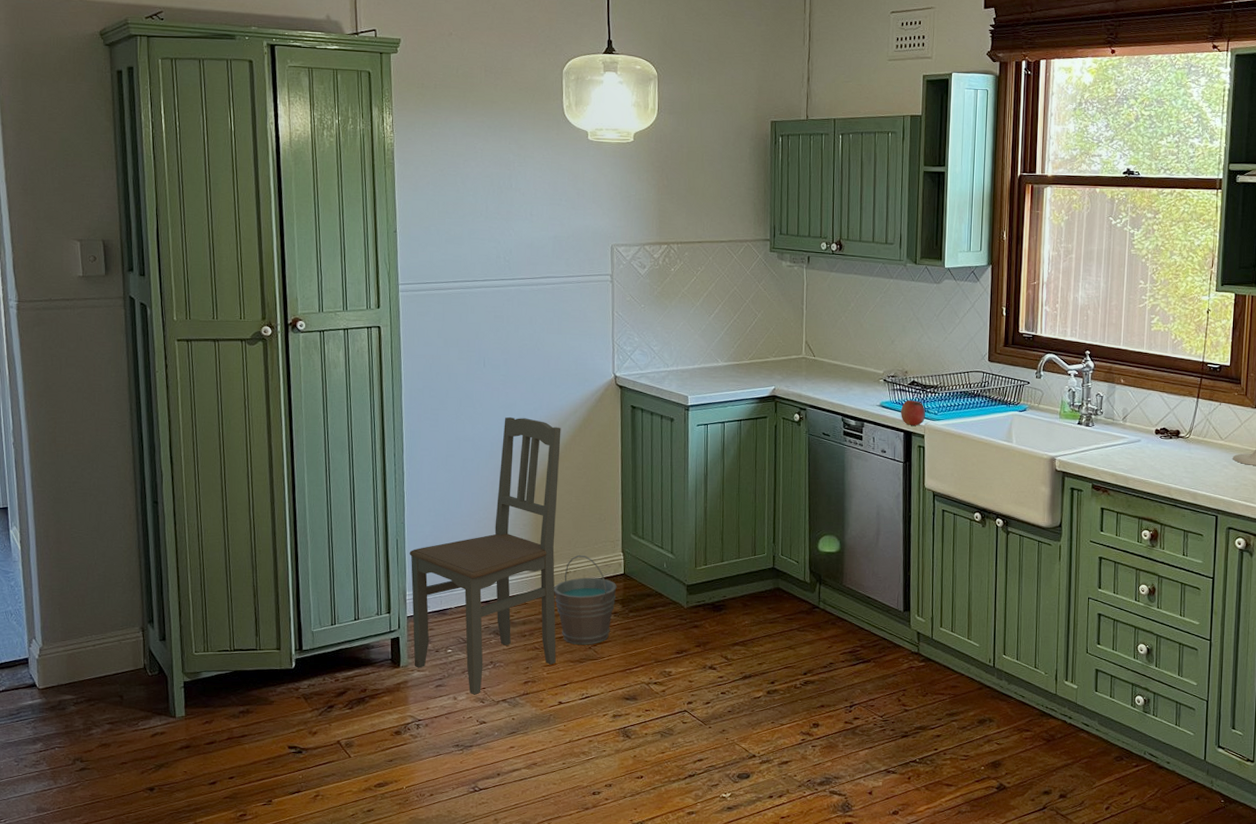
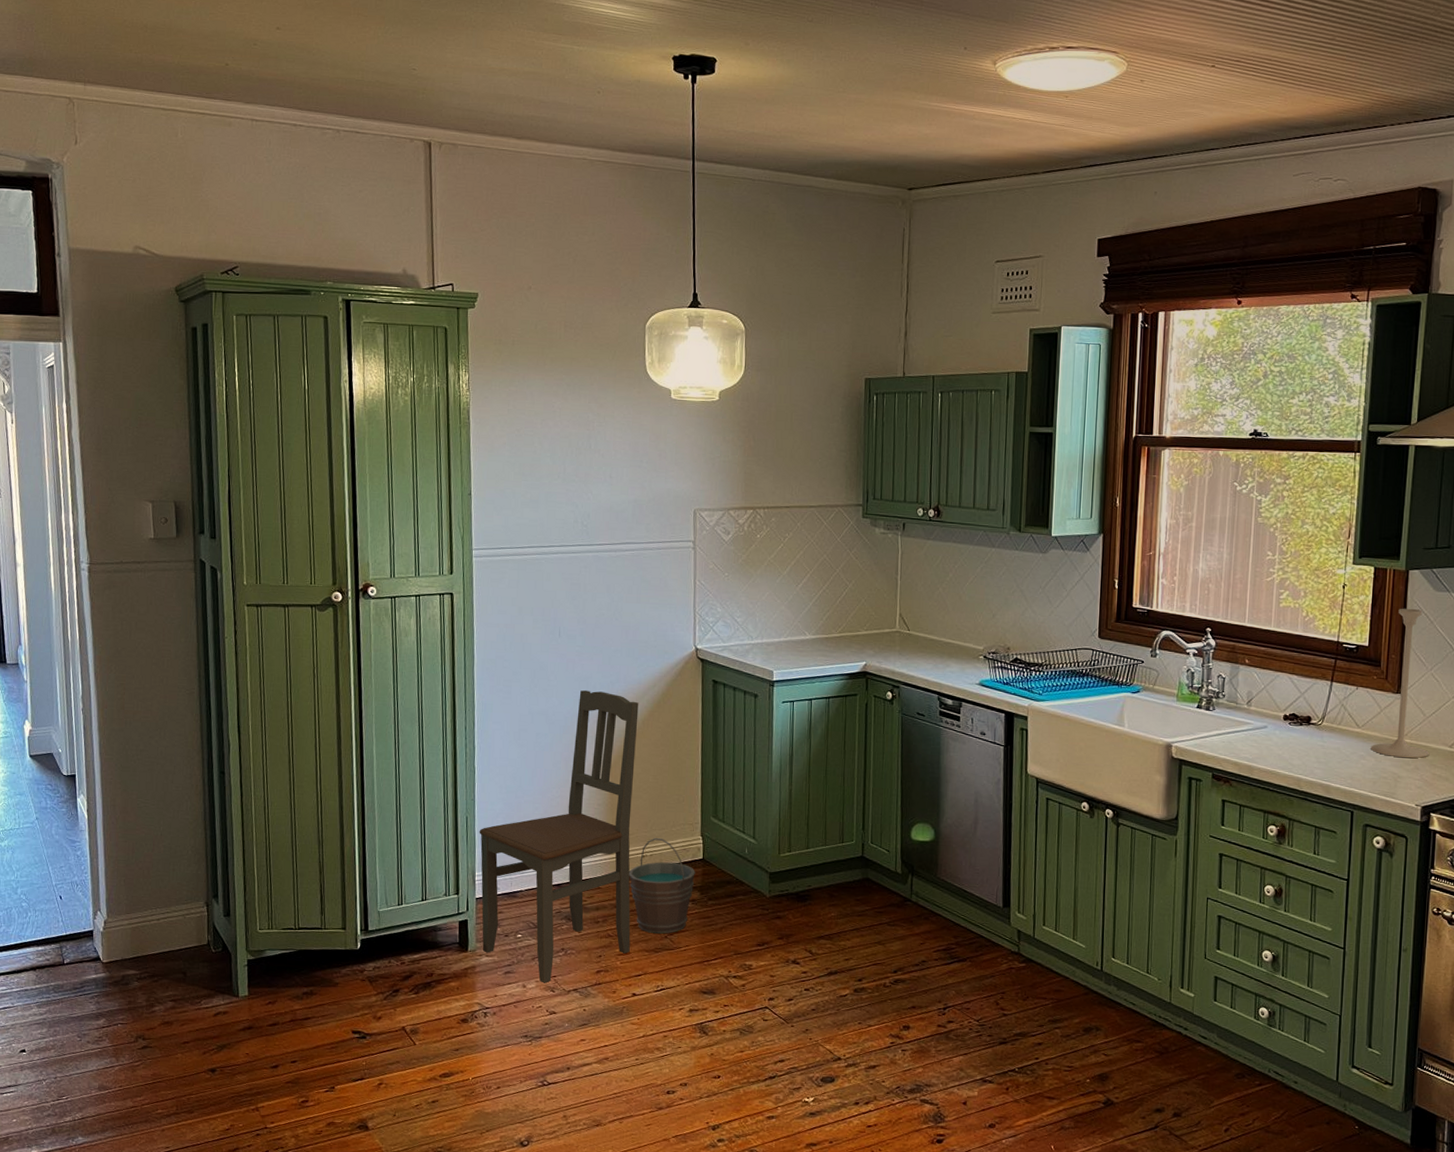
fruit: present [901,400,926,426] -> none [1002,679,1030,706]

